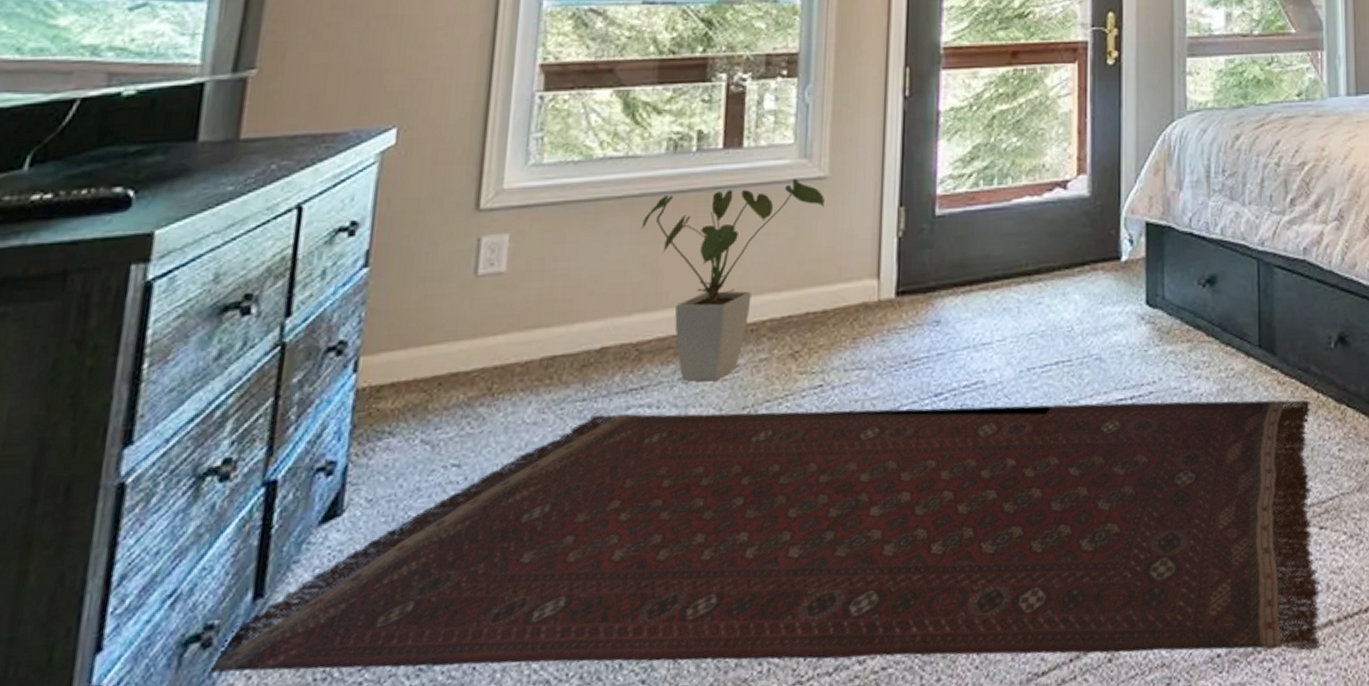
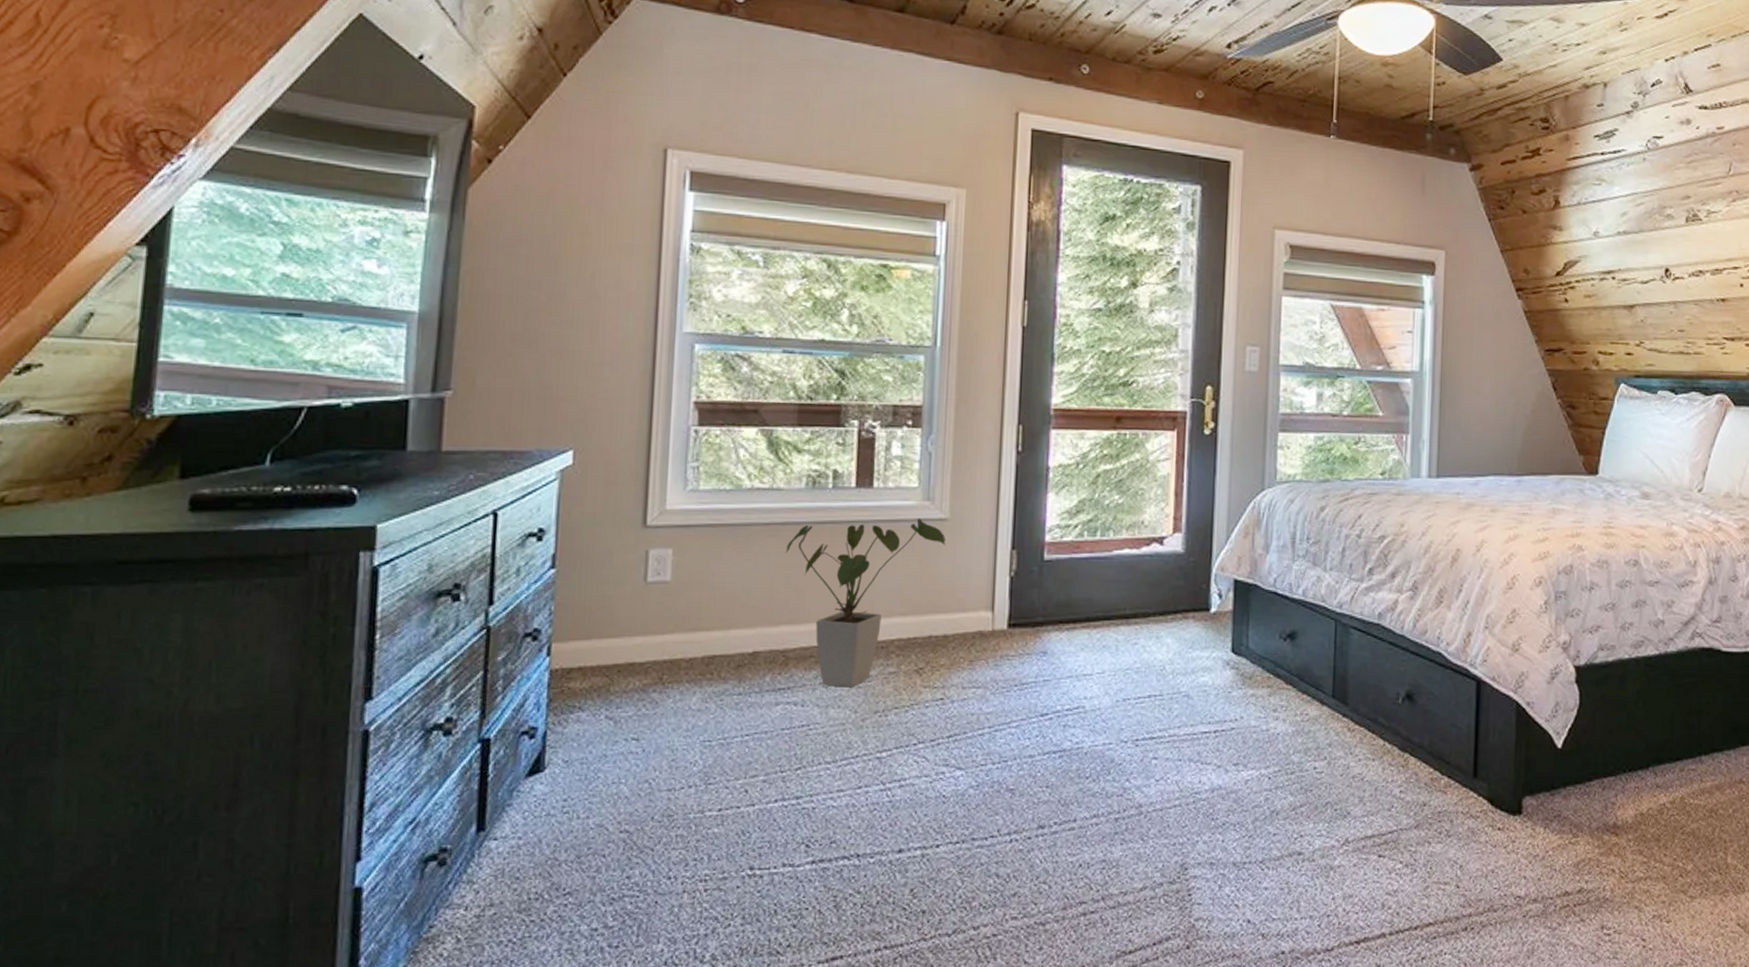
area rug: present [207,399,1321,673] -> none [444,708,1377,957]

